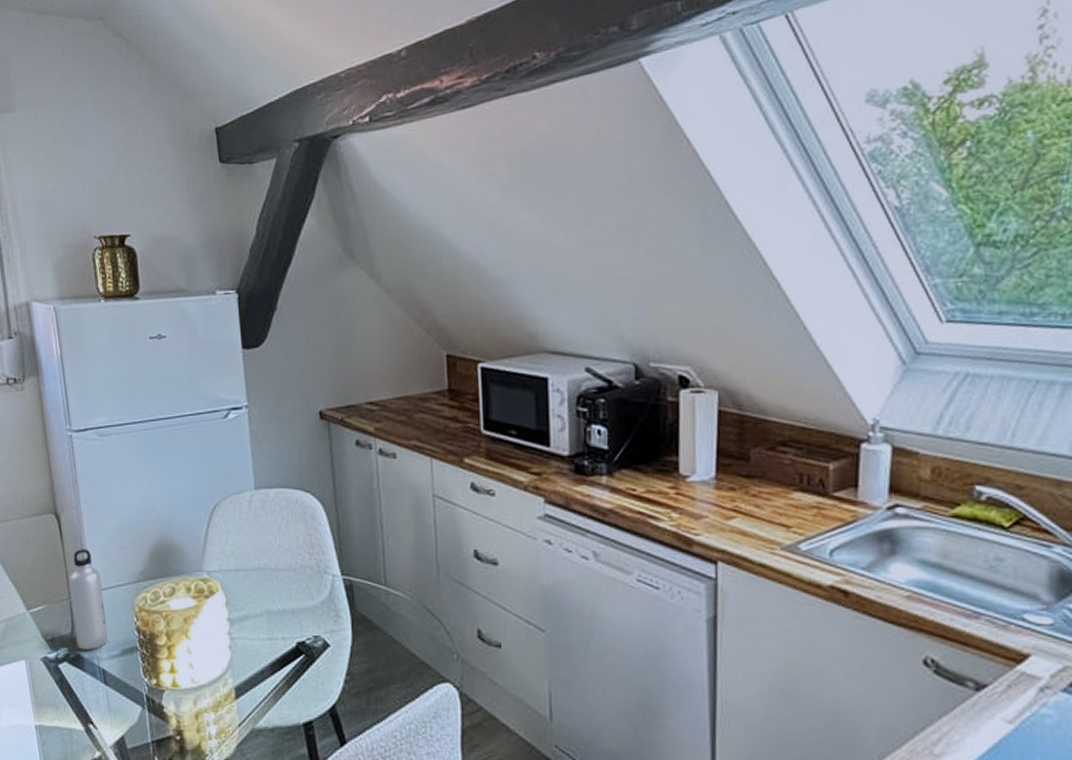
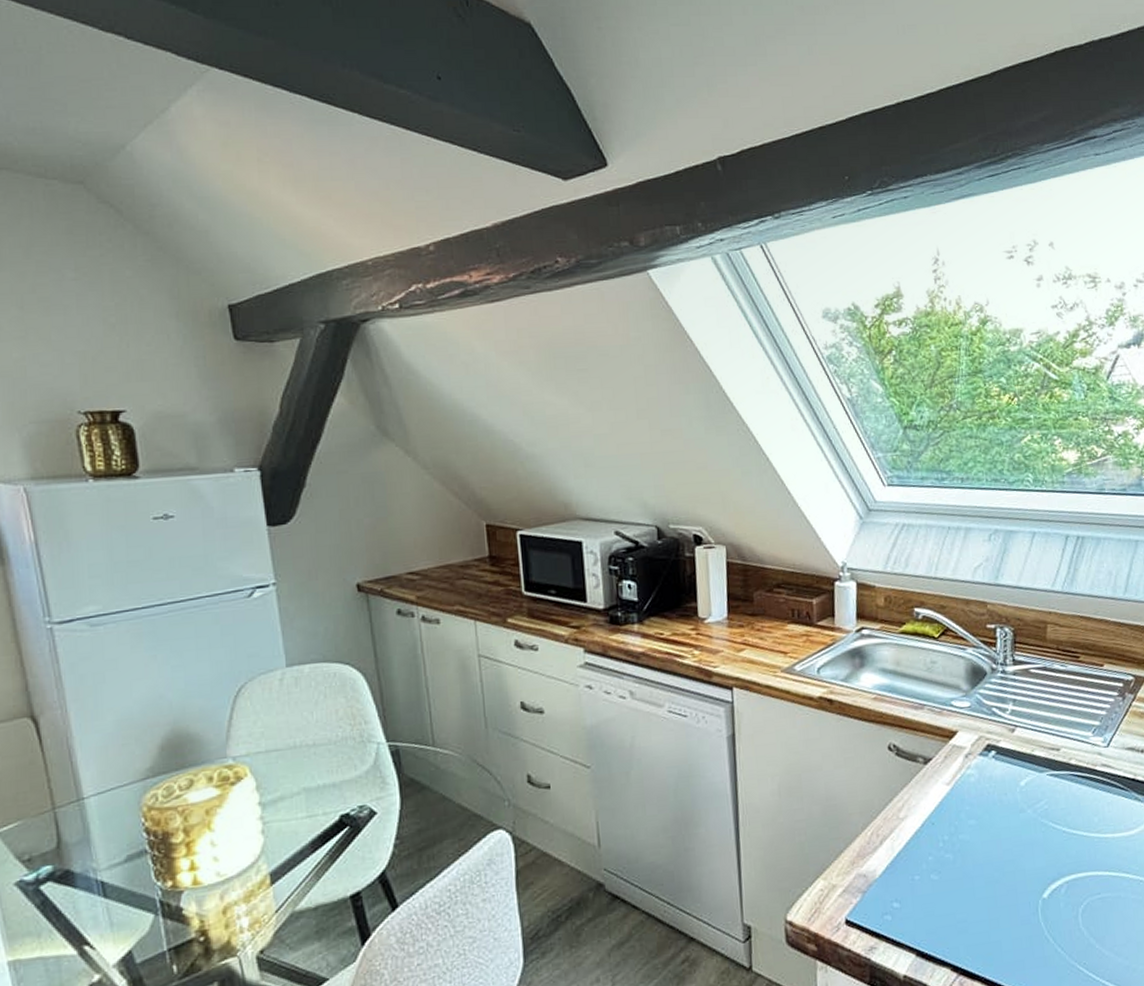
water bottle: present [69,549,108,650] -> none [52,751,108,865]

